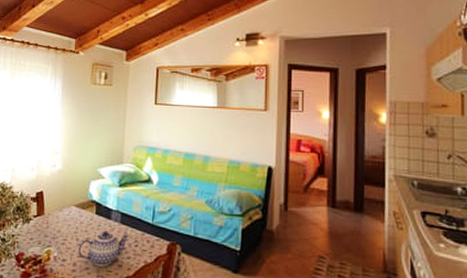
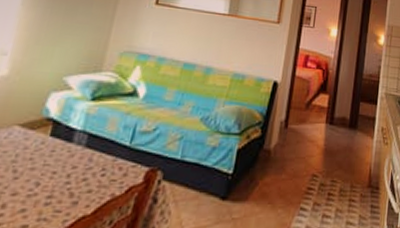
teapot: present [78,231,130,267] -> none [12,157,96,206]

